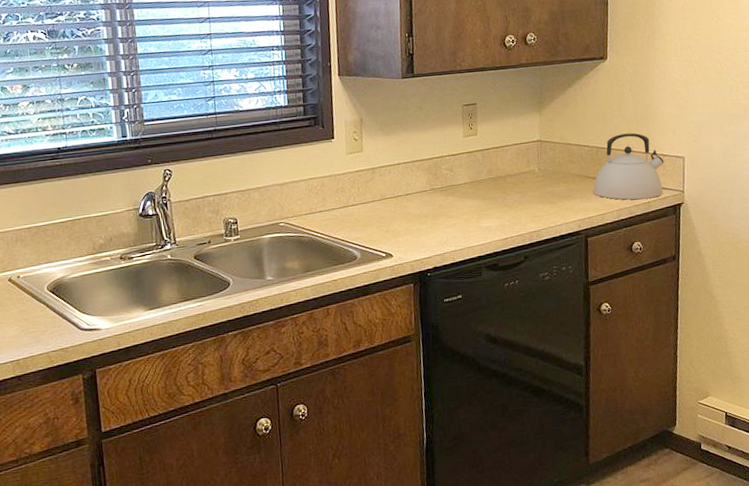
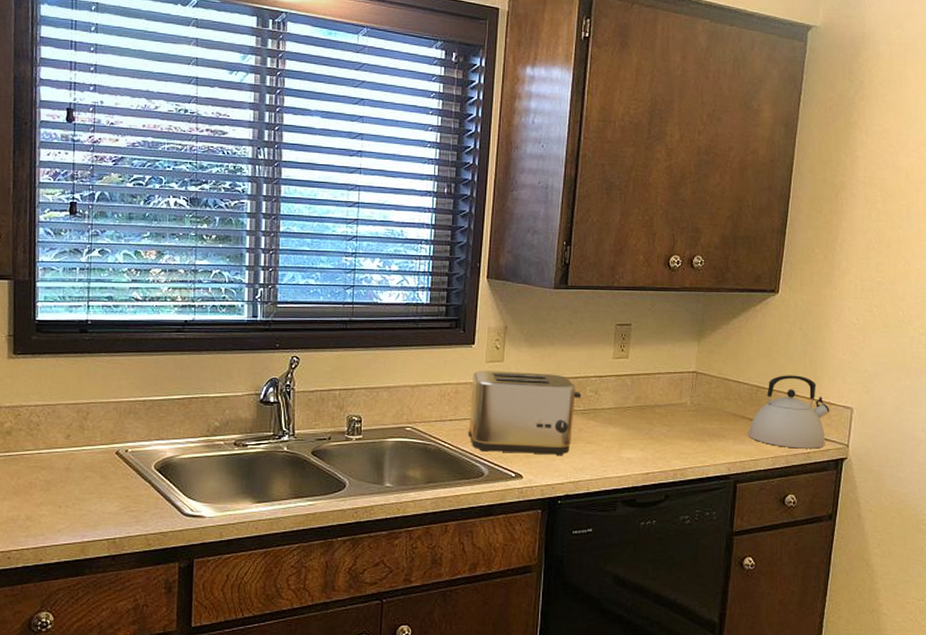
toaster: none [335,157,439,237] -> present [467,370,582,455]

